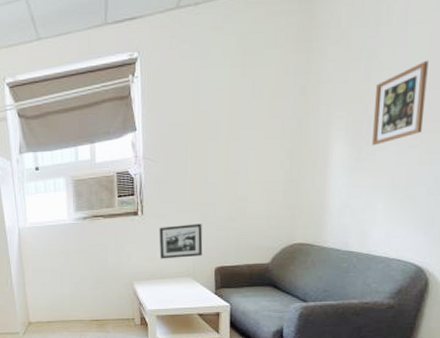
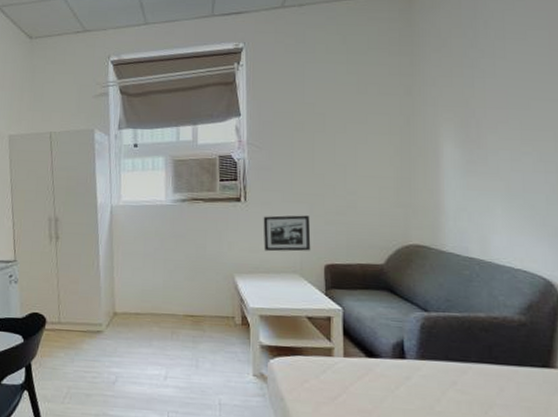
picture frame: present [371,60,429,146] -> none [480,72,533,150]

